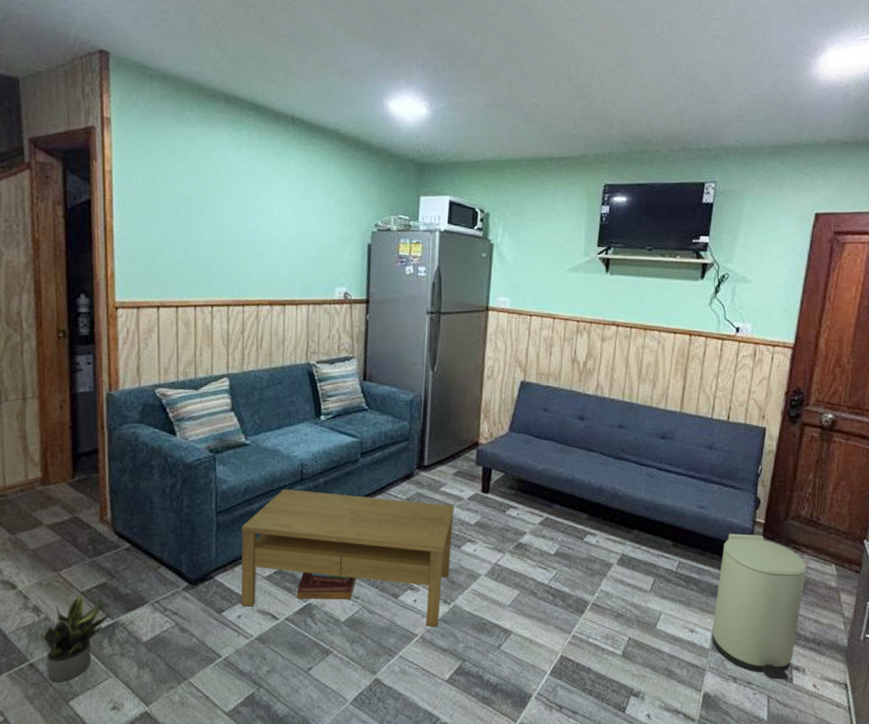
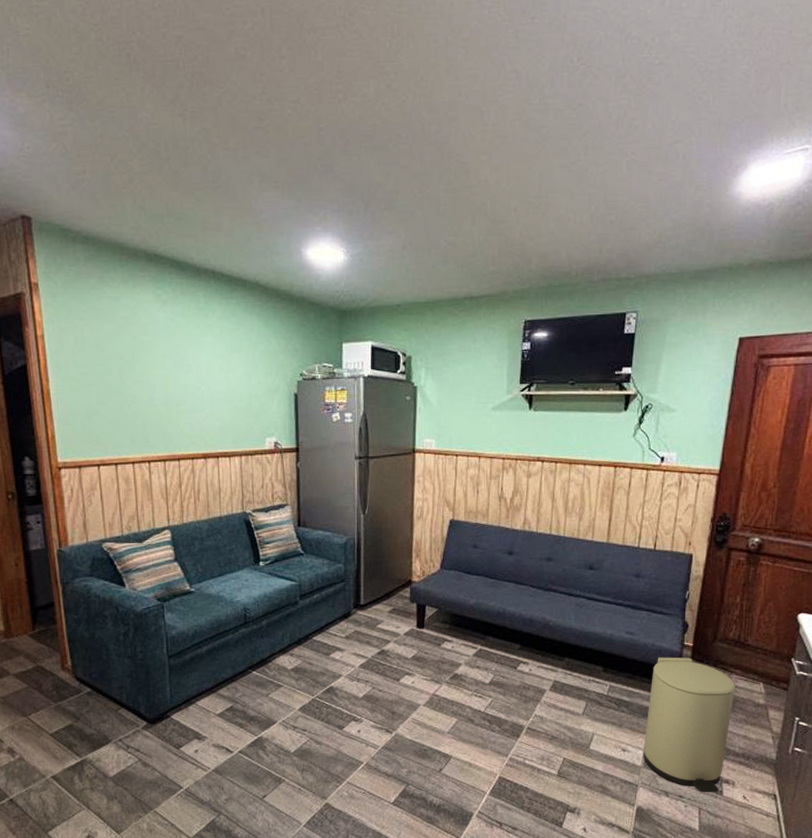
potted plant: present [40,595,110,682] -> none [17,736,78,815]
coffee table: present [241,488,455,627] -> none [192,632,392,754]
books: present [296,572,357,600] -> none [247,708,303,733]

